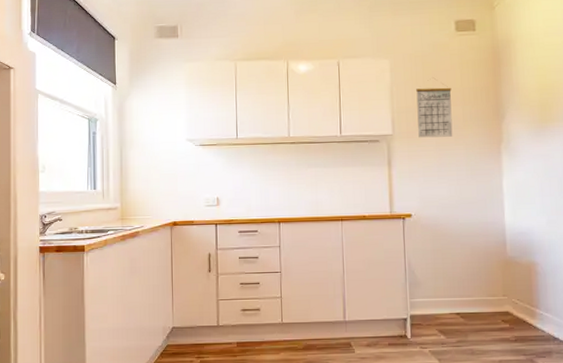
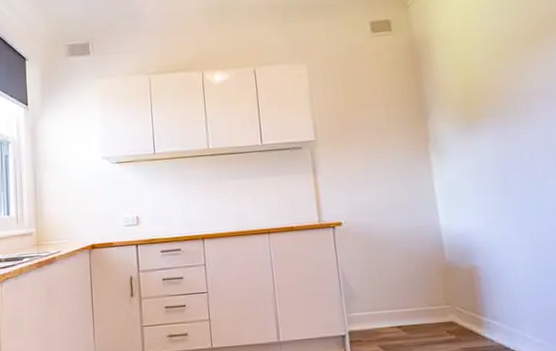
calendar: present [416,77,453,138] -> none [336,80,378,142]

